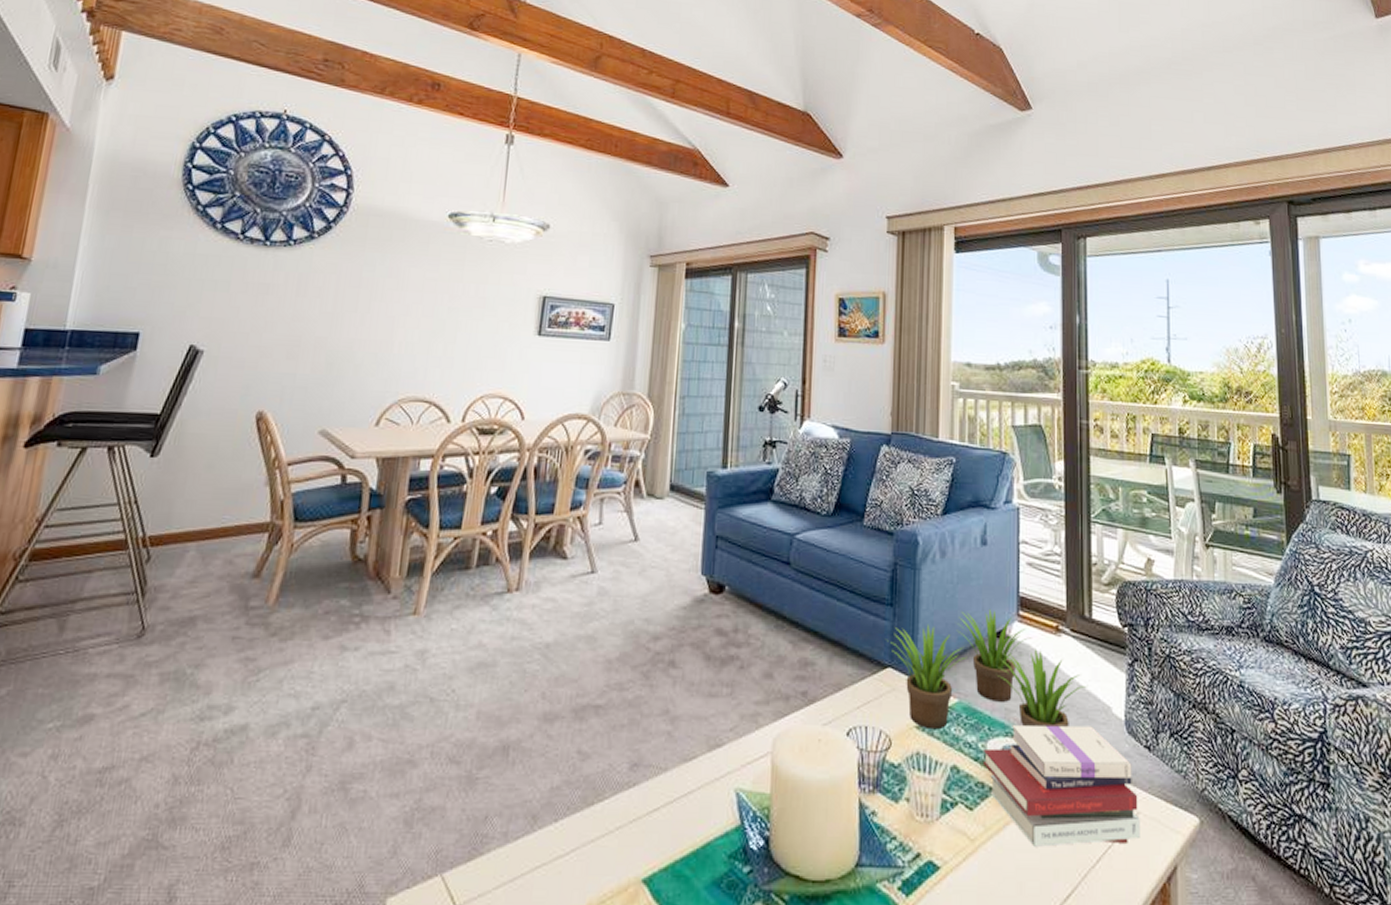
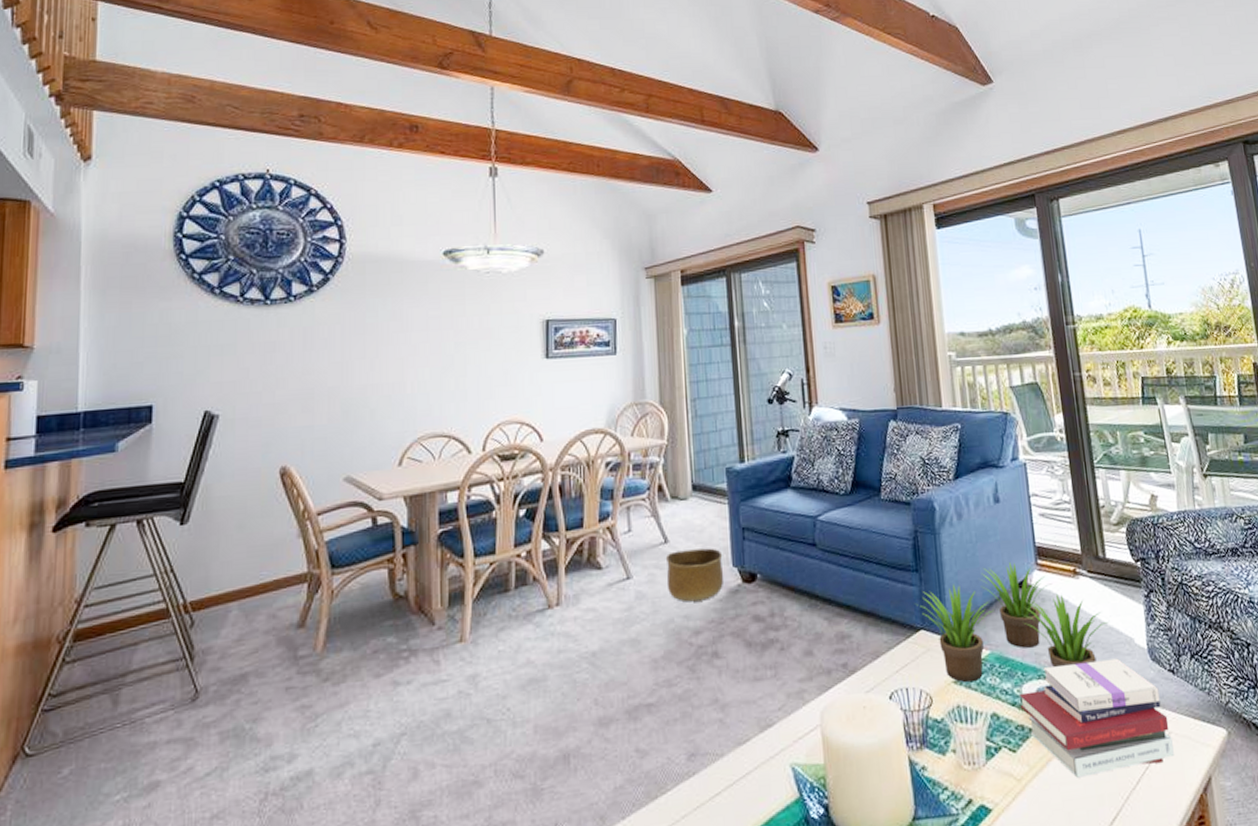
basket: none [631,550,693,606] -> present [665,548,724,602]

